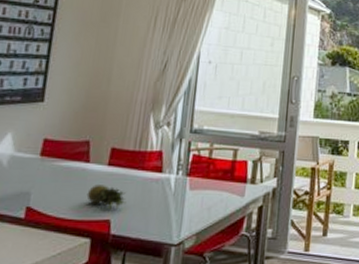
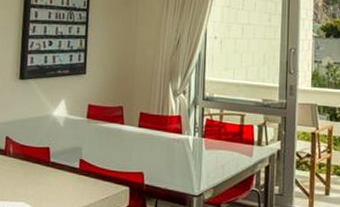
fruit: present [86,185,126,210] -> none [124,143,155,164]

